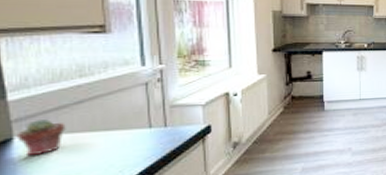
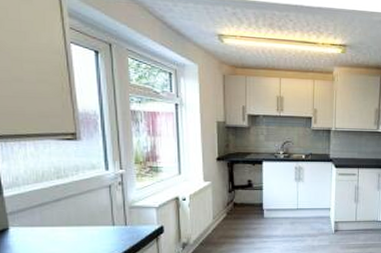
potted succulent: present [16,119,66,157] -> none [11,214,48,244]

